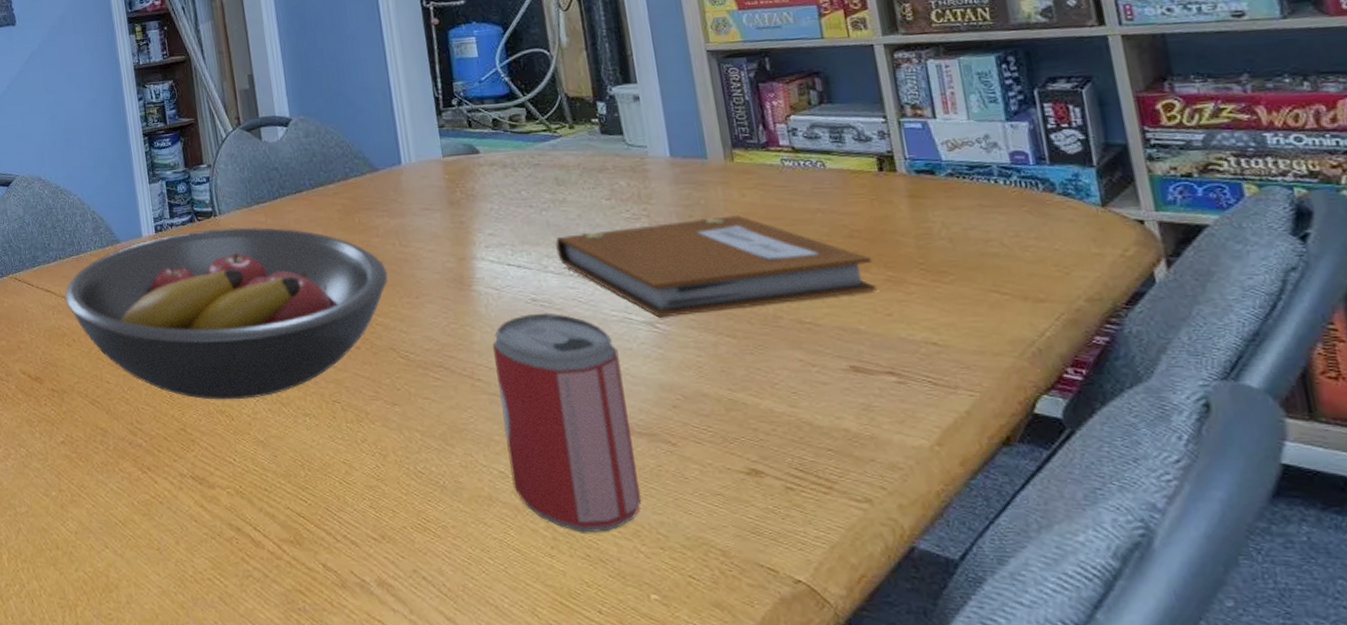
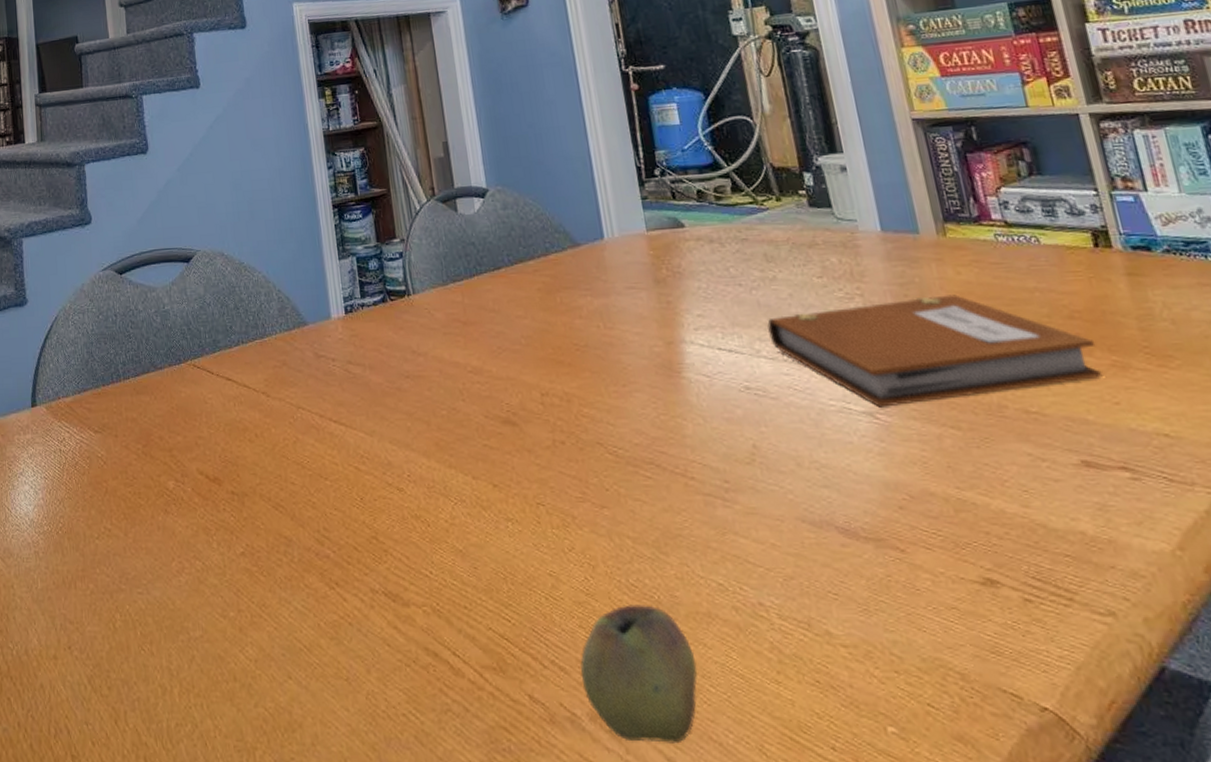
fruit bowl: present [64,227,388,400] -> none [247,307,593,503]
apple: none [370,489,478,606] -> present [580,605,698,744]
beer can: present [493,312,642,533] -> none [706,402,872,655]

